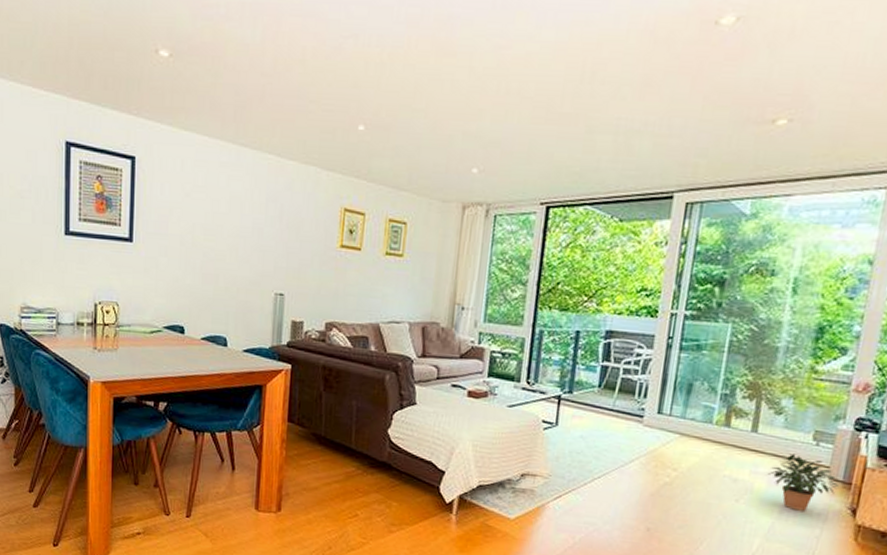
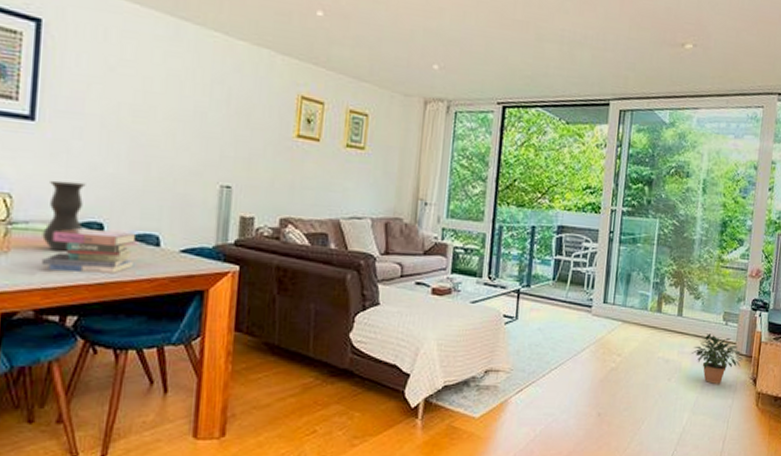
vase: none [140,291,170,350] -> present [42,180,86,253]
books: none [140,330,209,369] -> present [40,228,137,274]

